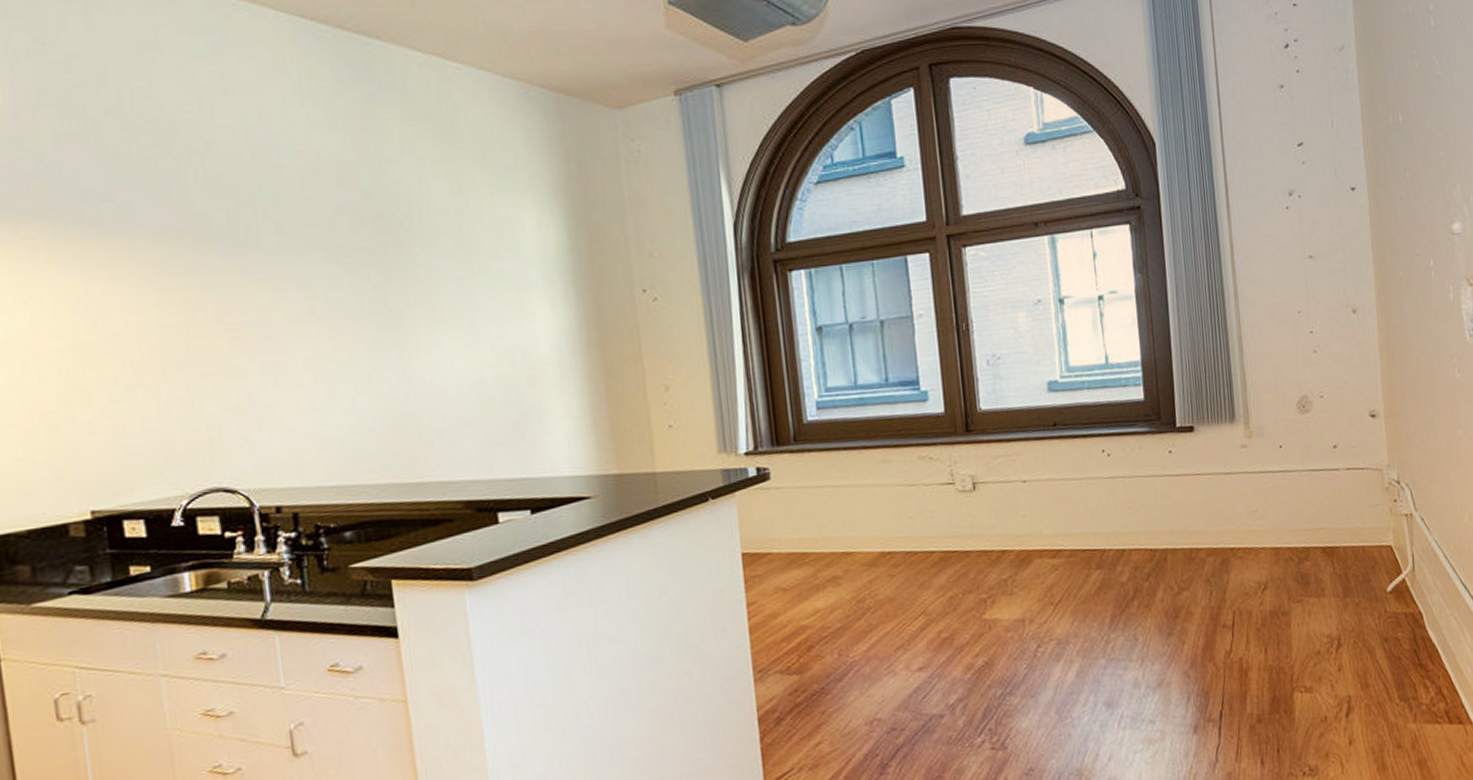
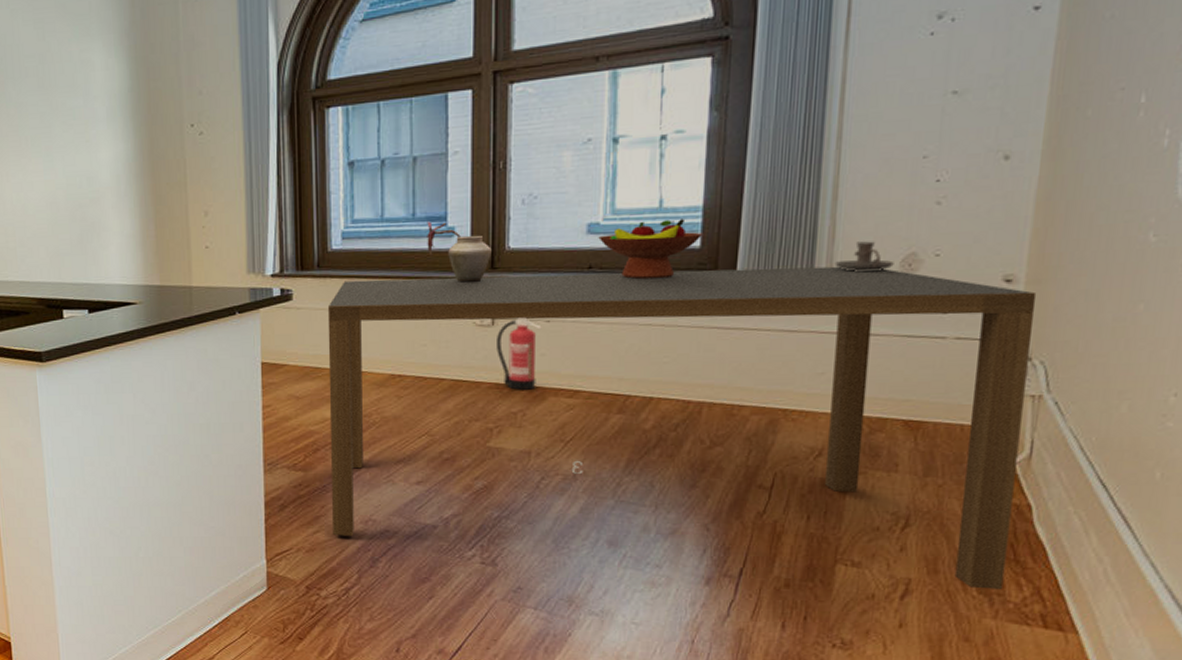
dining table: none [808,410,1416,745] -> present [327,266,1037,590]
vase: none [900,386,965,448] -> present [427,221,492,283]
fire extinguisher: none [979,479,1022,556] -> present [497,317,542,390]
fruit bowl: none [1058,373,1145,434] -> present [598,219,704,279]
candle holder: none [1249,386,1293,415] -> present [834,241,894,272]

